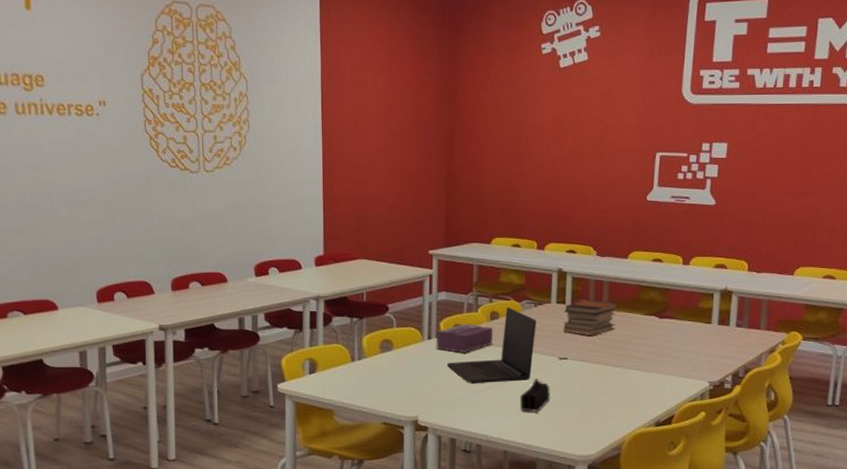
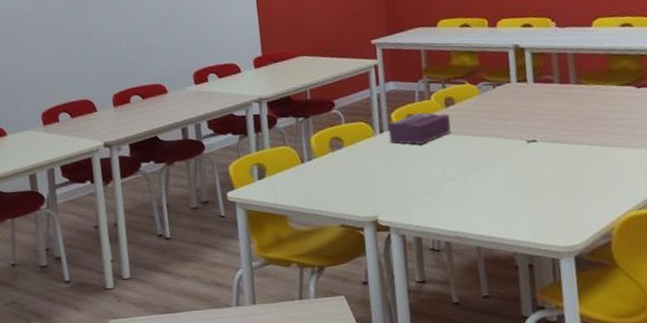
laptop: present [447,307,536,384] -> none [404,91,498,177]
pencil case: present [520,379,550,412] -> none [488,166,522,203]
book stack: present [564,299,619,335] -> none [526,74,588,114]

